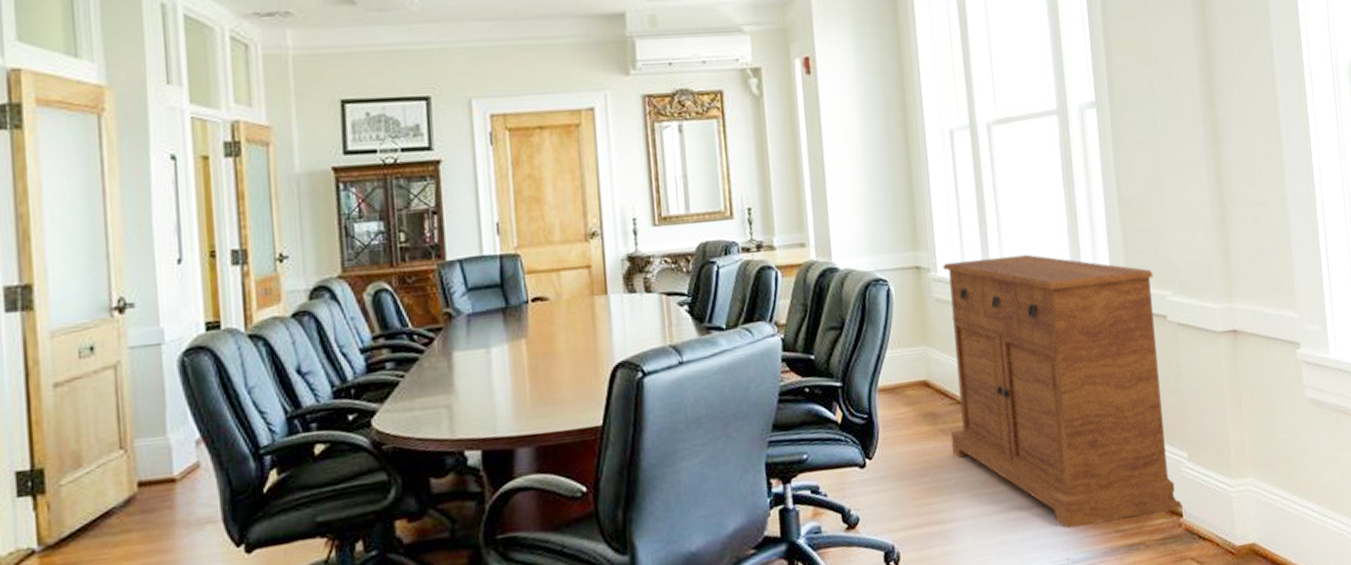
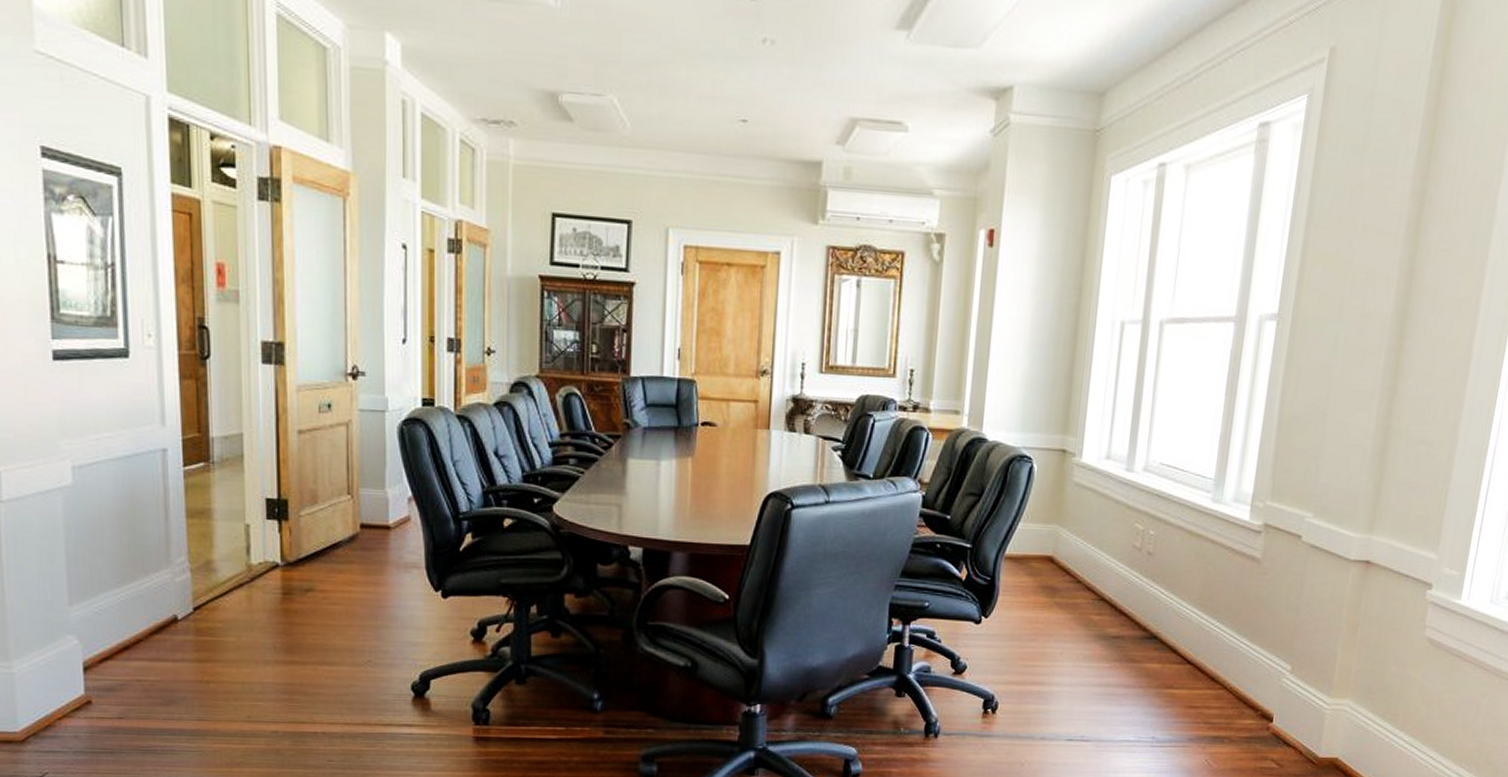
sideboard: present [943,254,1184,529] -> none [1063,450,1298,715]

